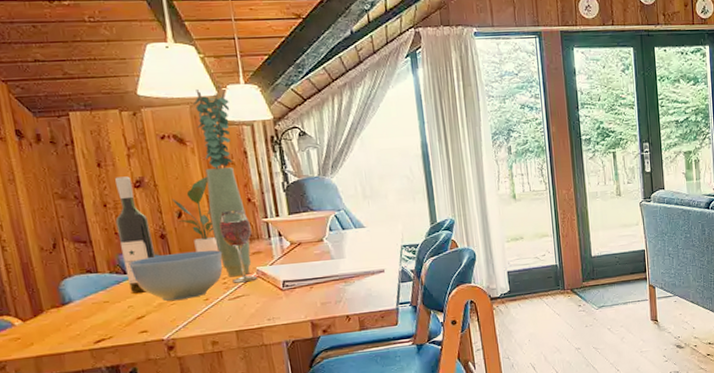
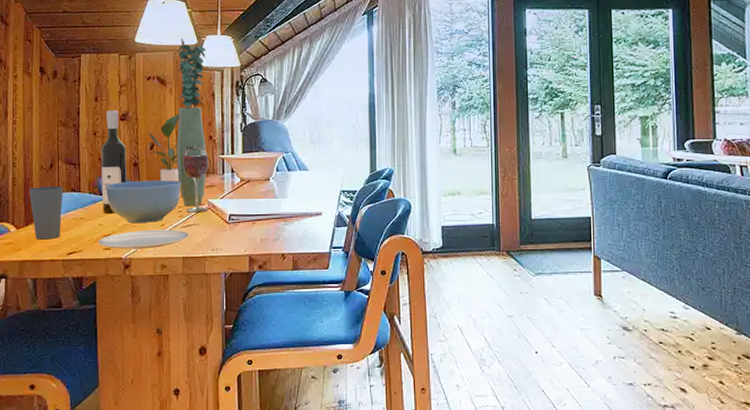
cup: none [29,268,82,331] -> present [28,186,63,240]
plate: none [131,303,240,331] -> present [98,229,189,250]

